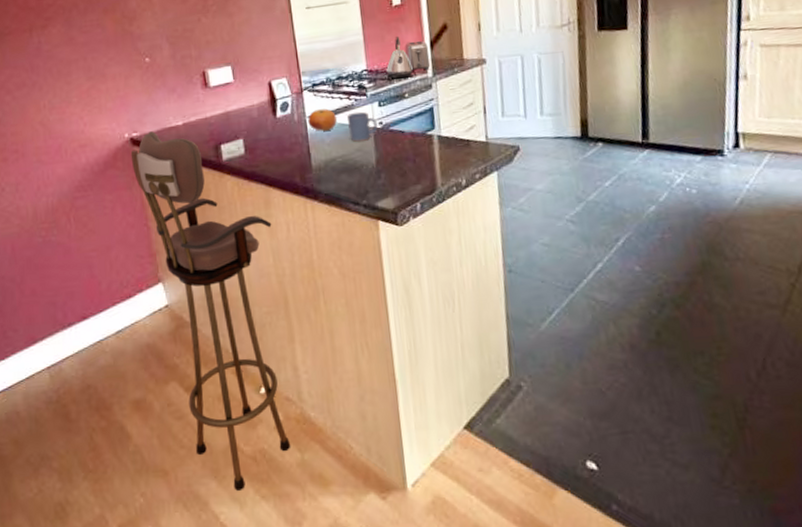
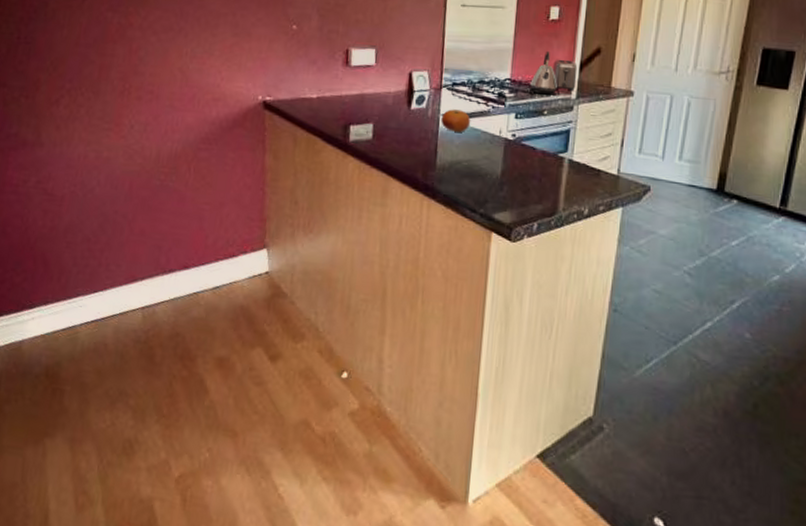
bar stool: present [130,131,290,491] -> none [260,98,385,467]
mug: present [346,111,378,142] -> none [480,119,510,150]

